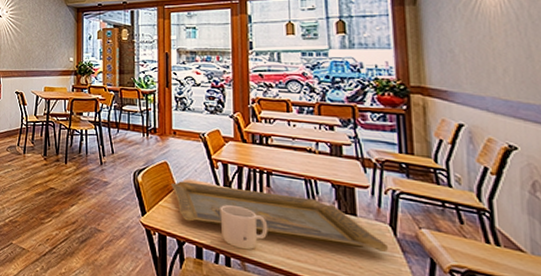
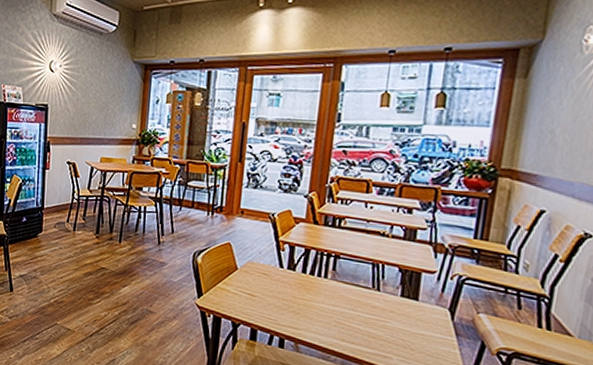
tray: present [170,181,389,252] -> none [231,263,444,335]
mug: present [220,205,268,250] -> none [278,288,328,332]

